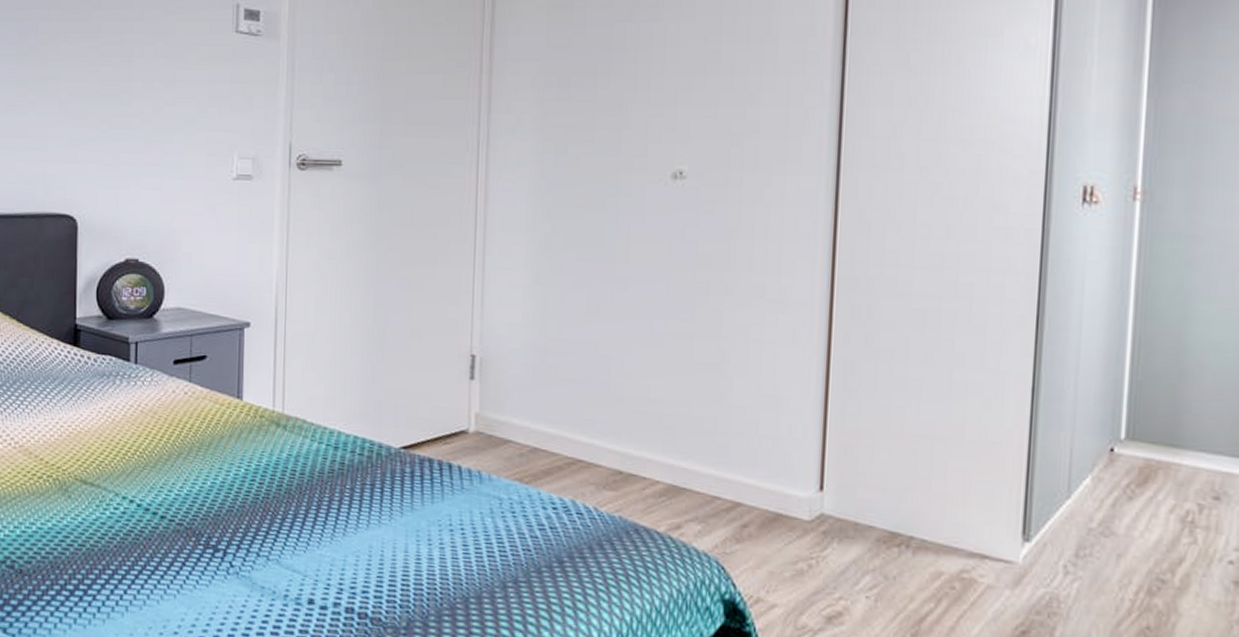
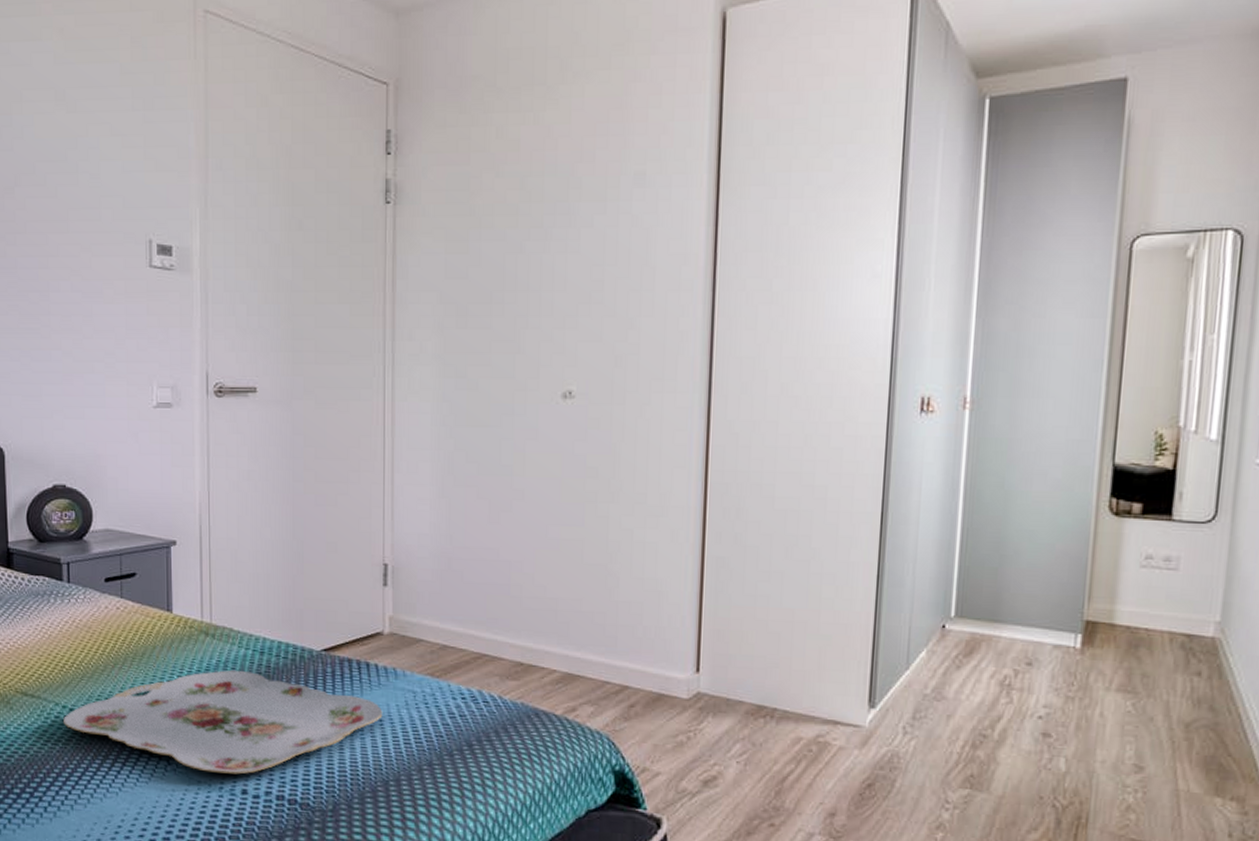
serving tray: none [123,465,465,582] -> present [63,670,383,775]

